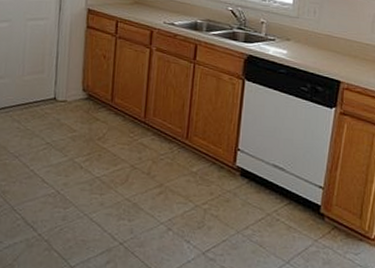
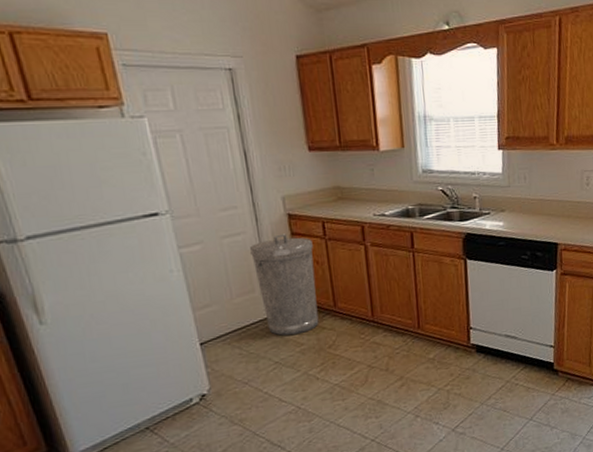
trash can: none [47,25,104,121] -> present [249,233,319,336]

